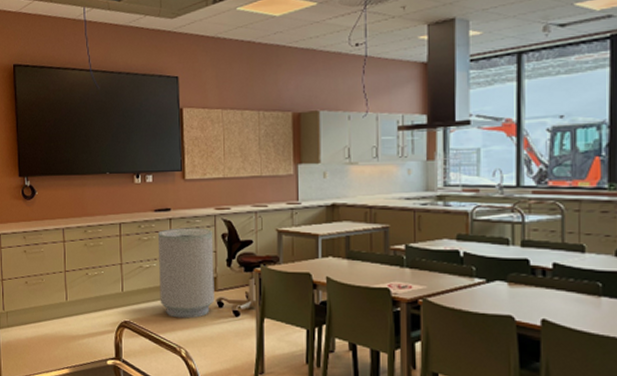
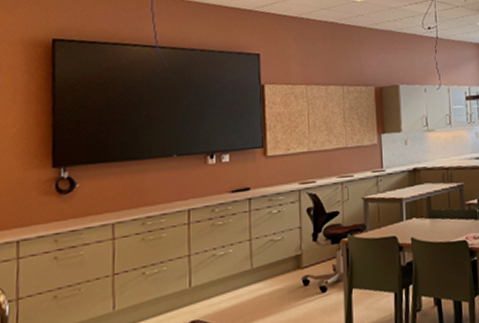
trash can: present [157,228,215,319] -> none [234,204,300,306]

